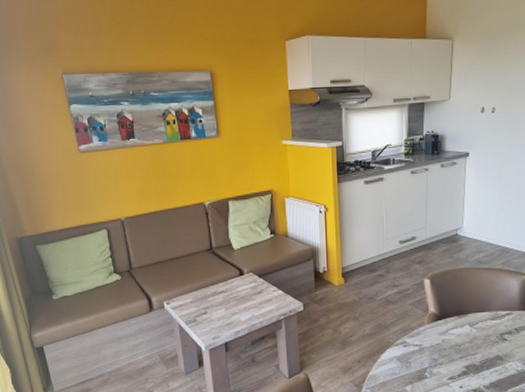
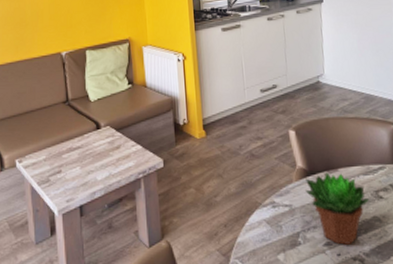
succulent plant: none [435,316,495,379] -> present [305,171,370,245]

